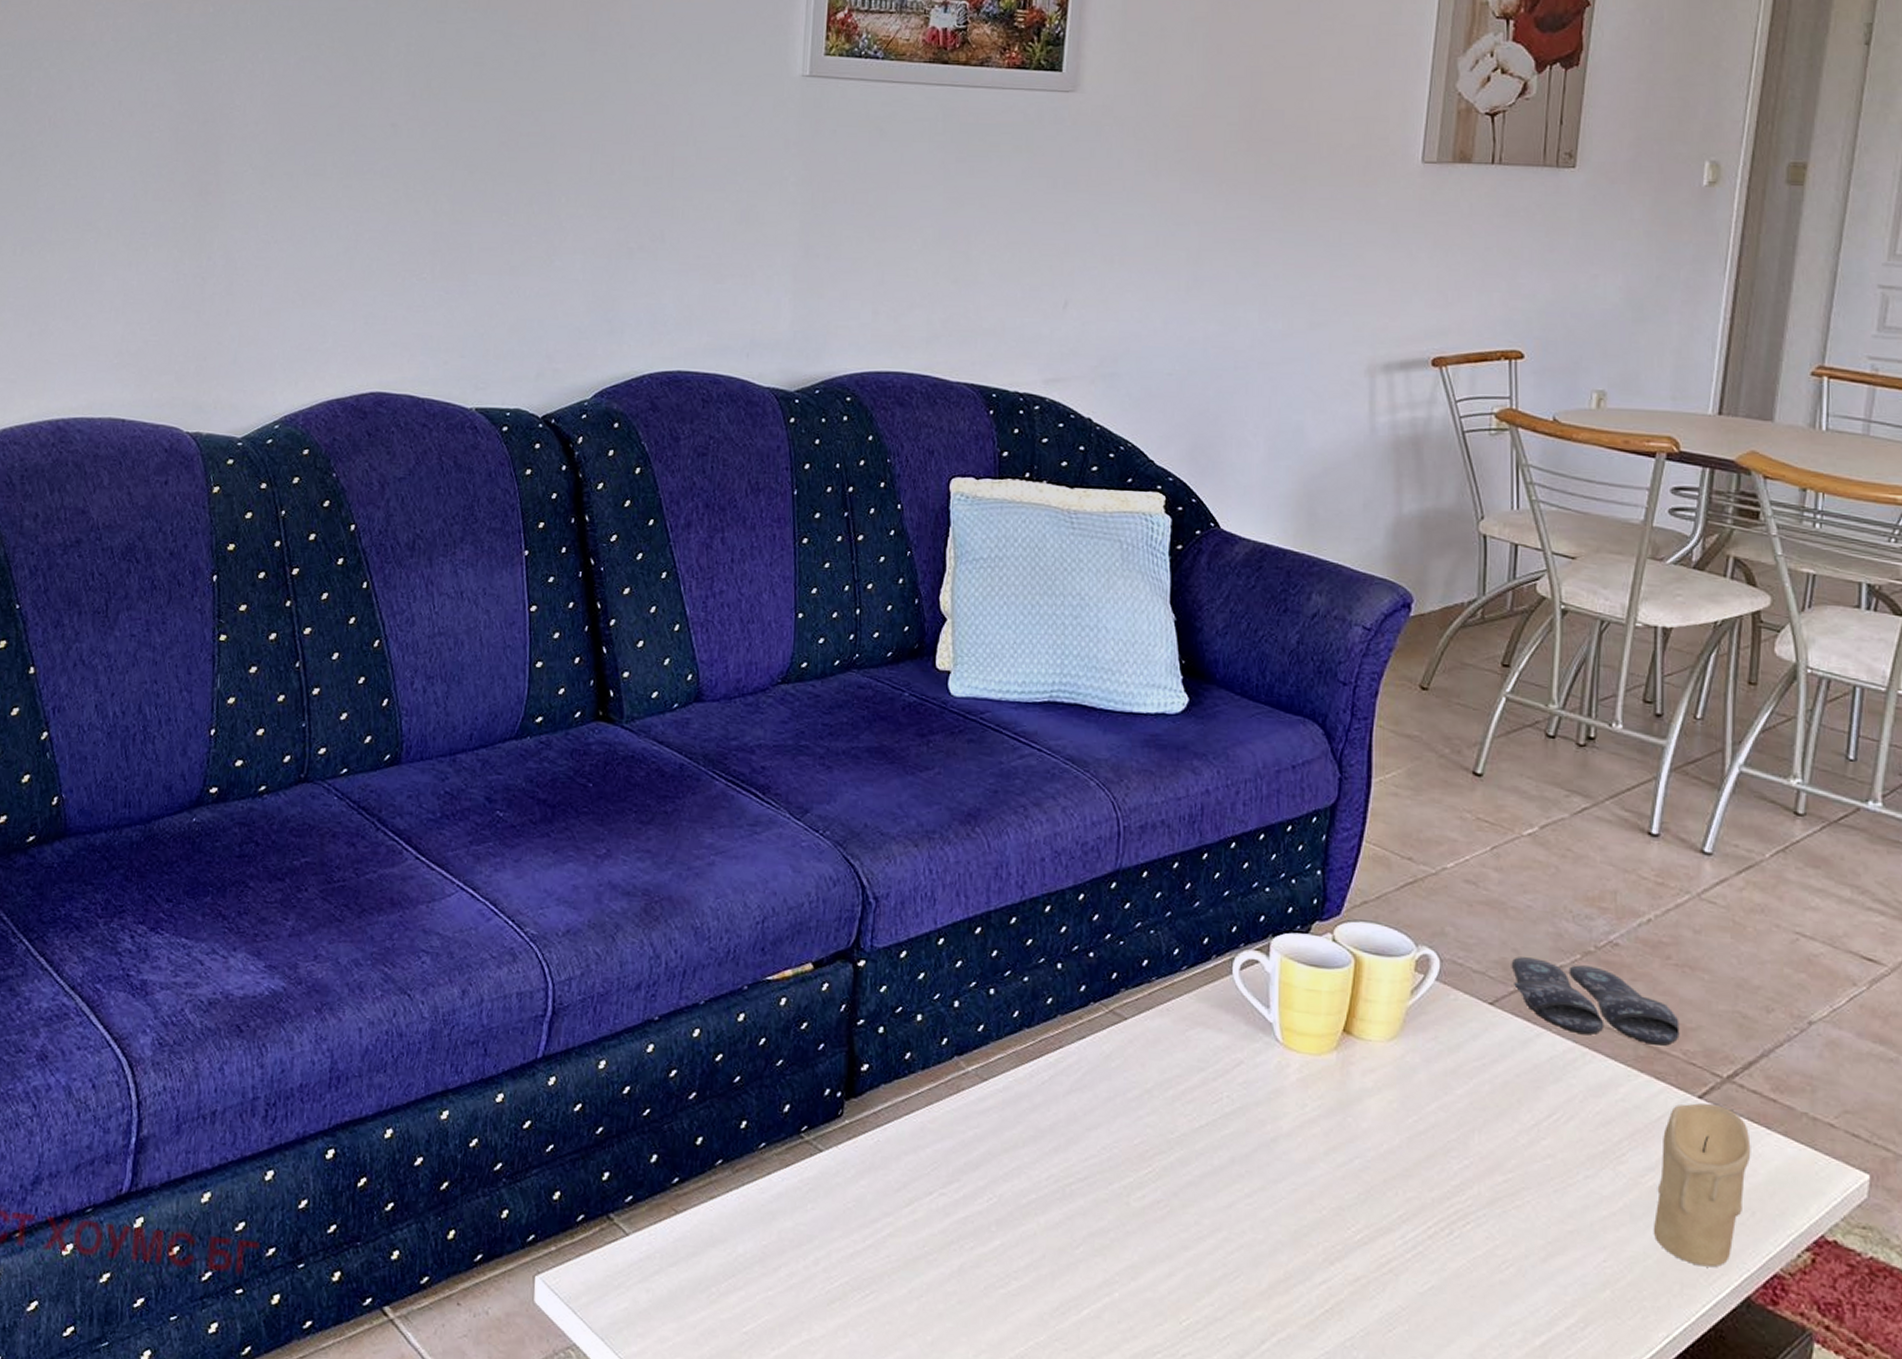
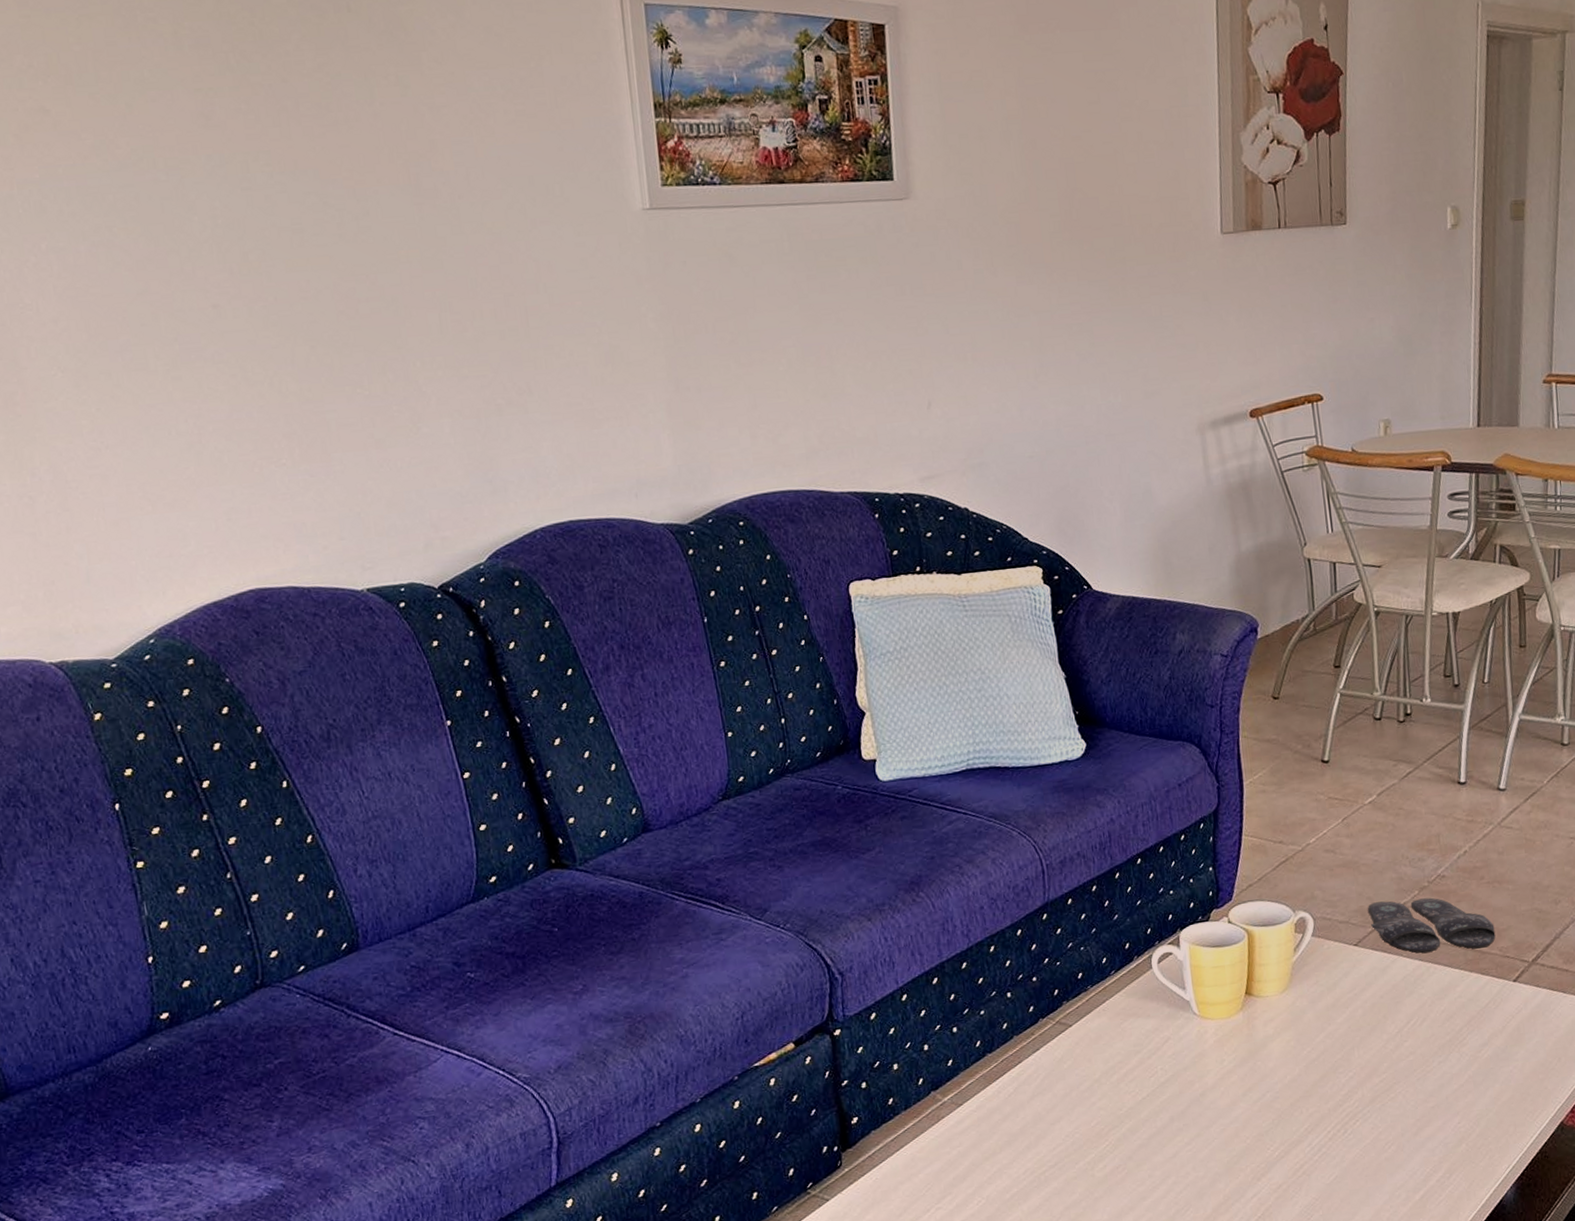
candle: present [1653,1103,1751,1268] -> none [1491,983,1554,1109]

